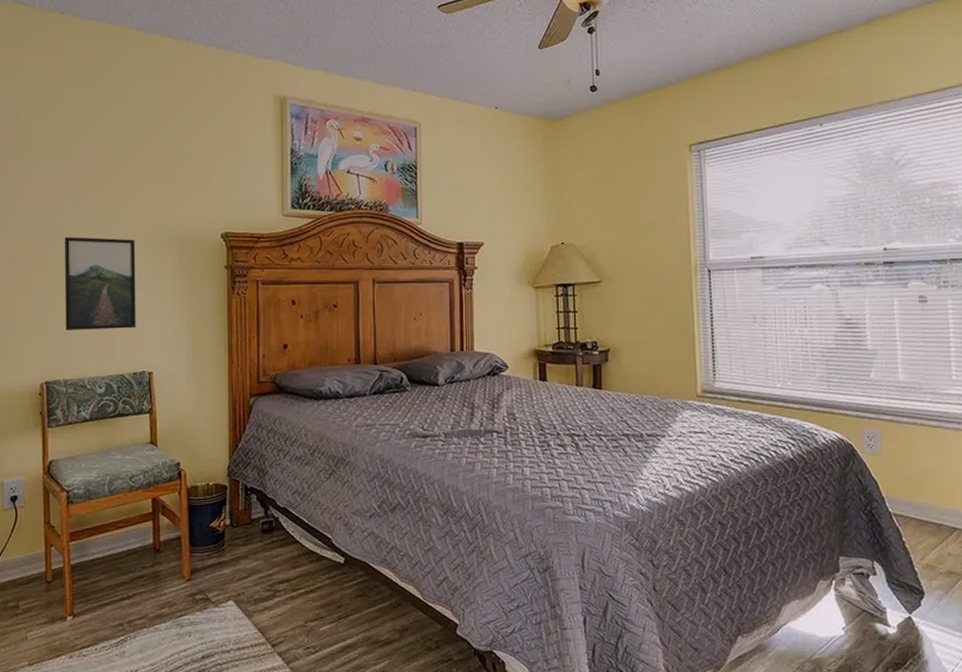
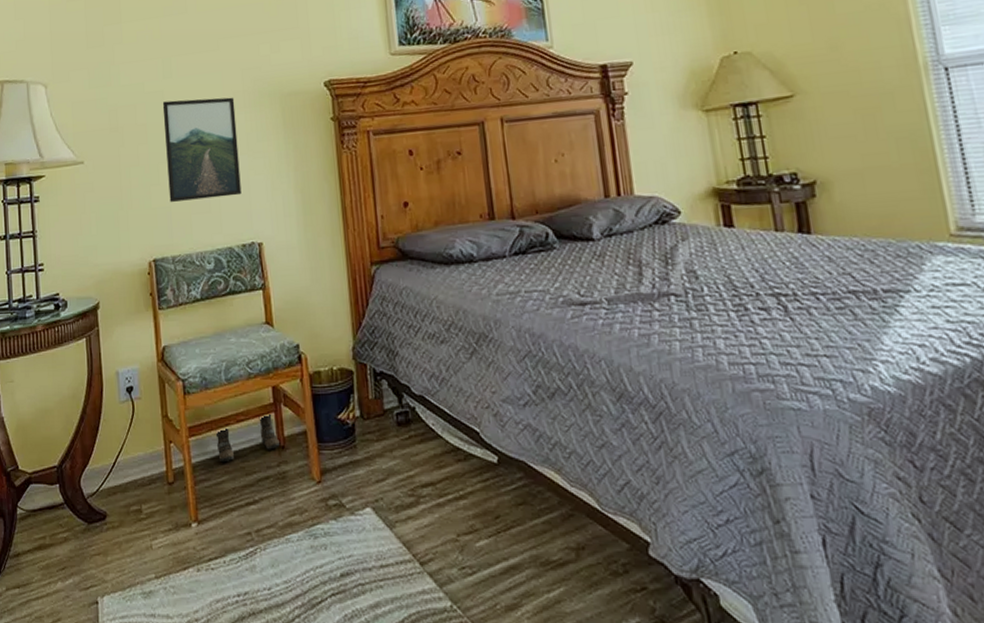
boots: none [95,522,155,564] -> present [215,415,280,463]

